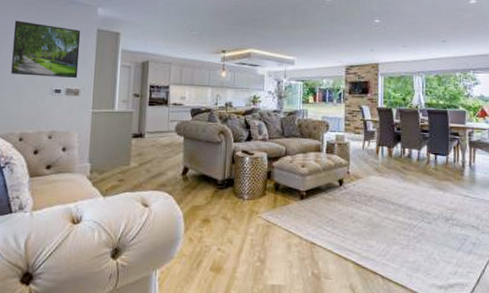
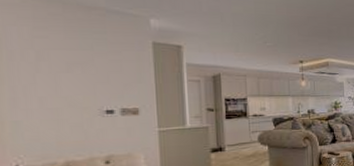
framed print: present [11,20,81,78] -> none [33,33,134,97]

